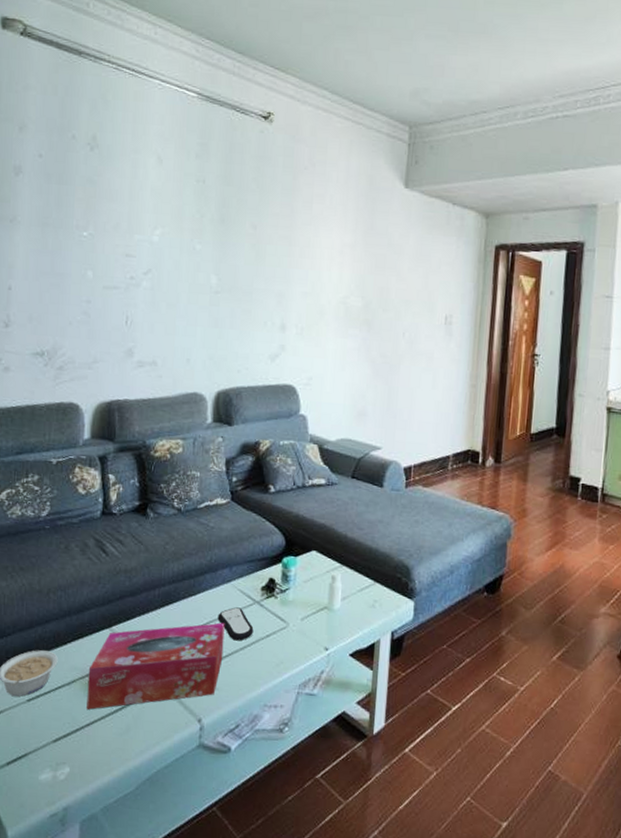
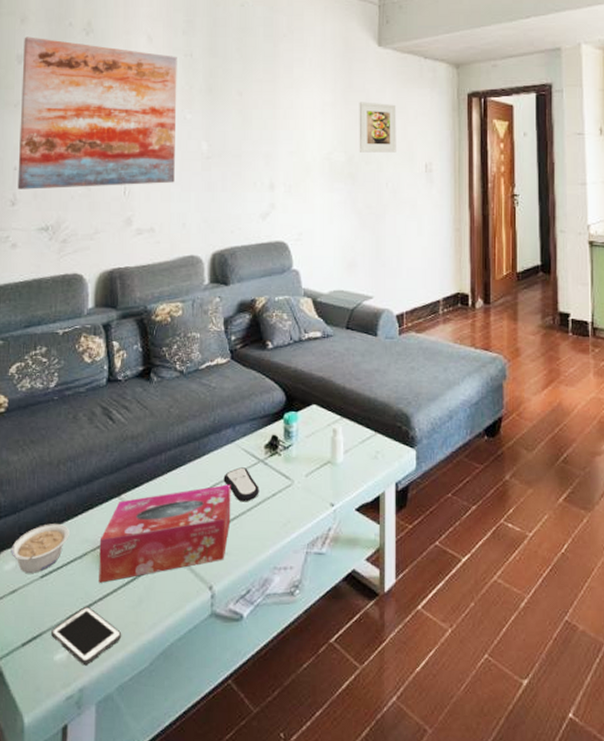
wall art: none [12,146,189,316] -> present [17,36,177,190]
cell phone: none [37,730,108,787] -> present [51,606,122,666]
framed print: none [377,245,420,302] -> present [359,102,397,153]

